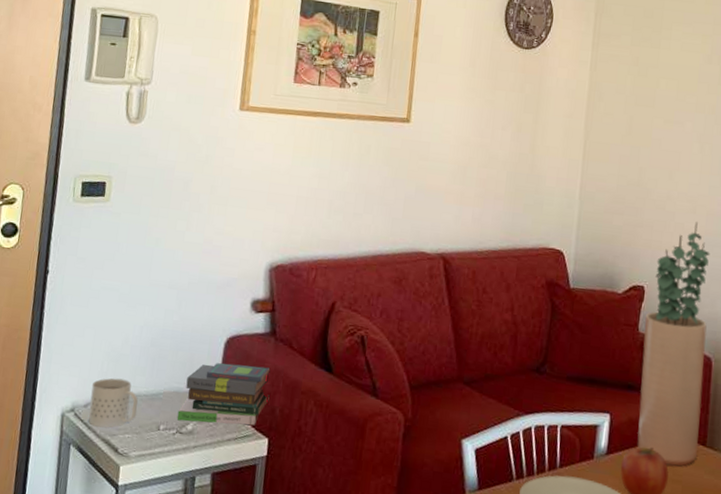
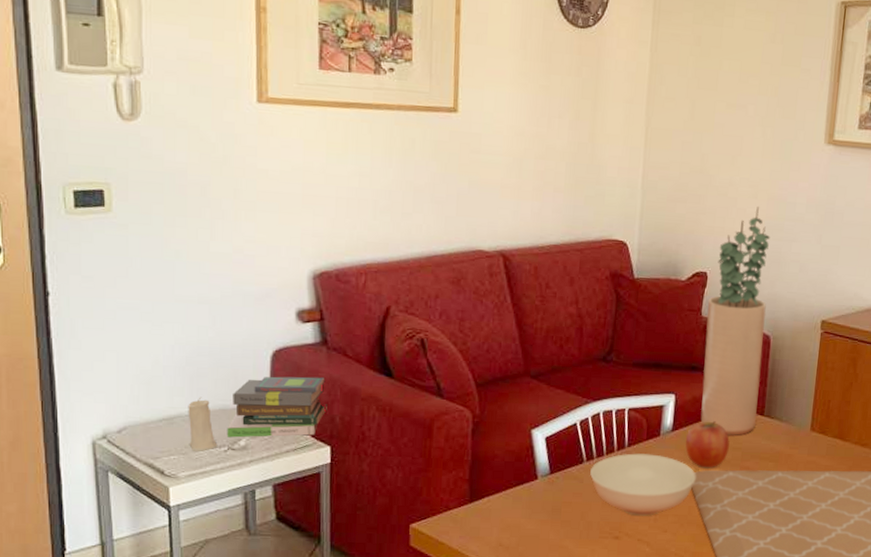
mug: present [88,378,138,428] -> none [122,401,181,452]
candle: none [143,378,168,433] -> present [188,397,218,452]

